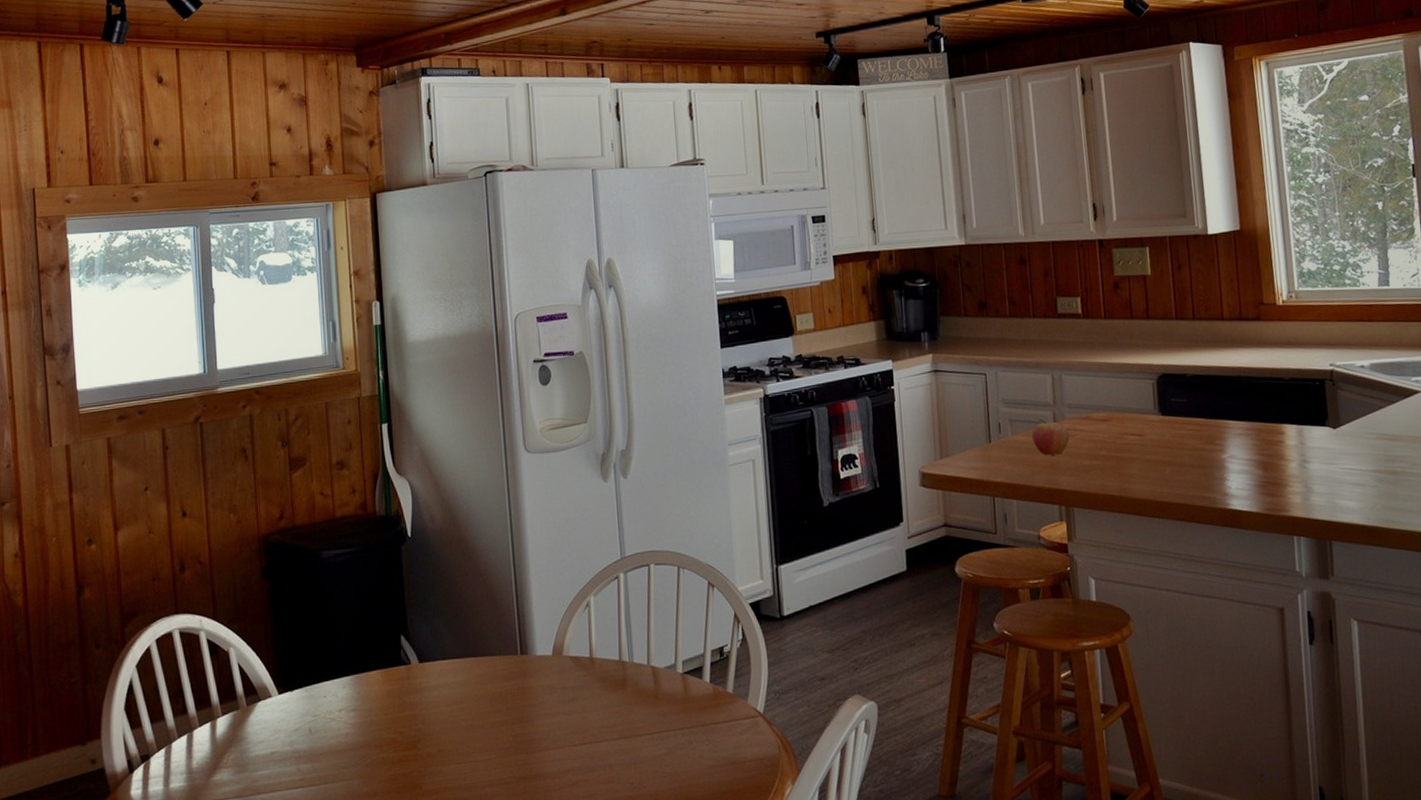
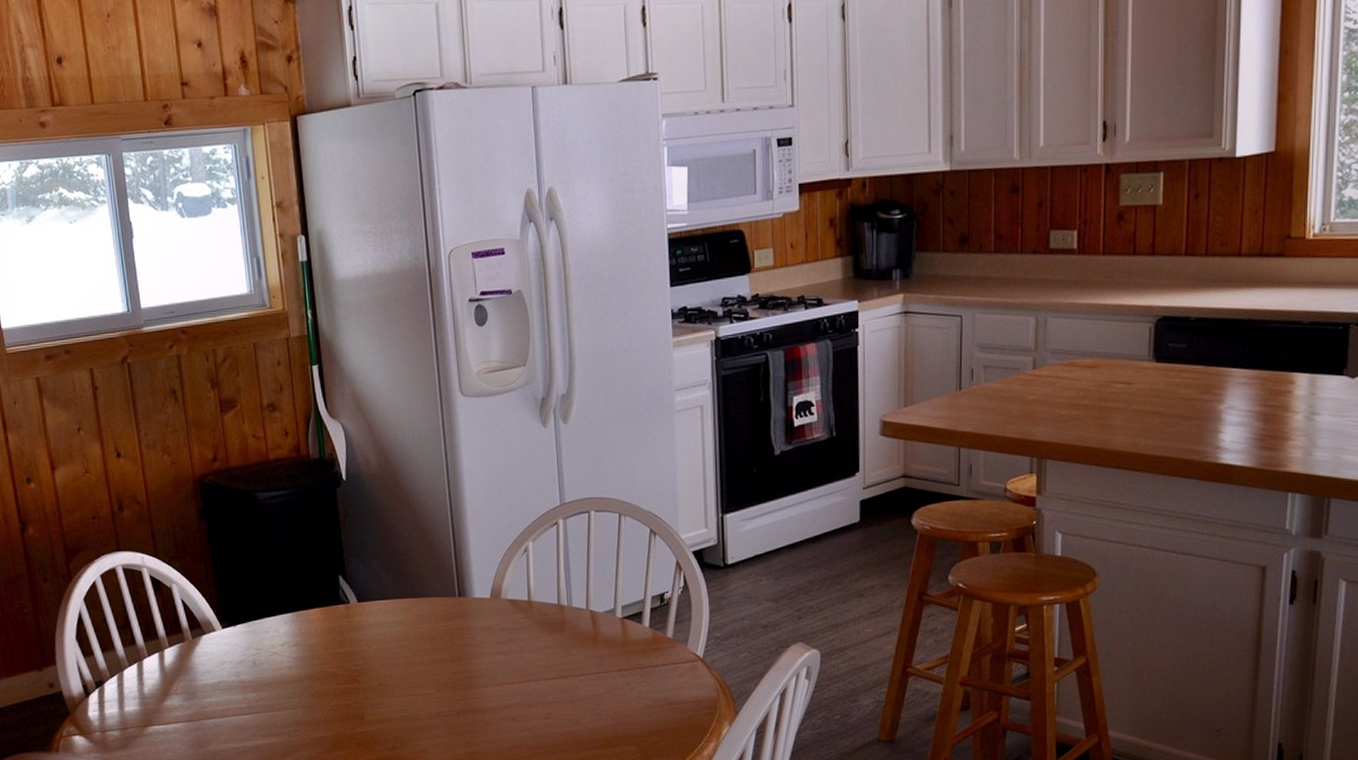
fruit: present [1032,418,1070,455] -> none [1008,364,1050,404]

